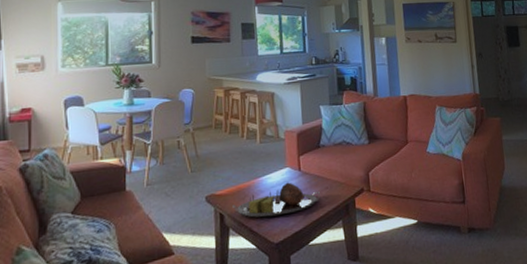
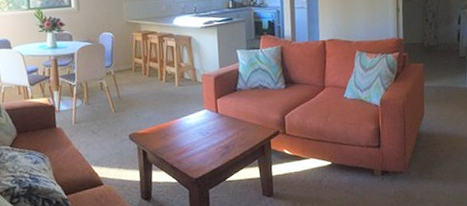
serving tray: present [233,182,320,218] -> none [154,123,237,155]

